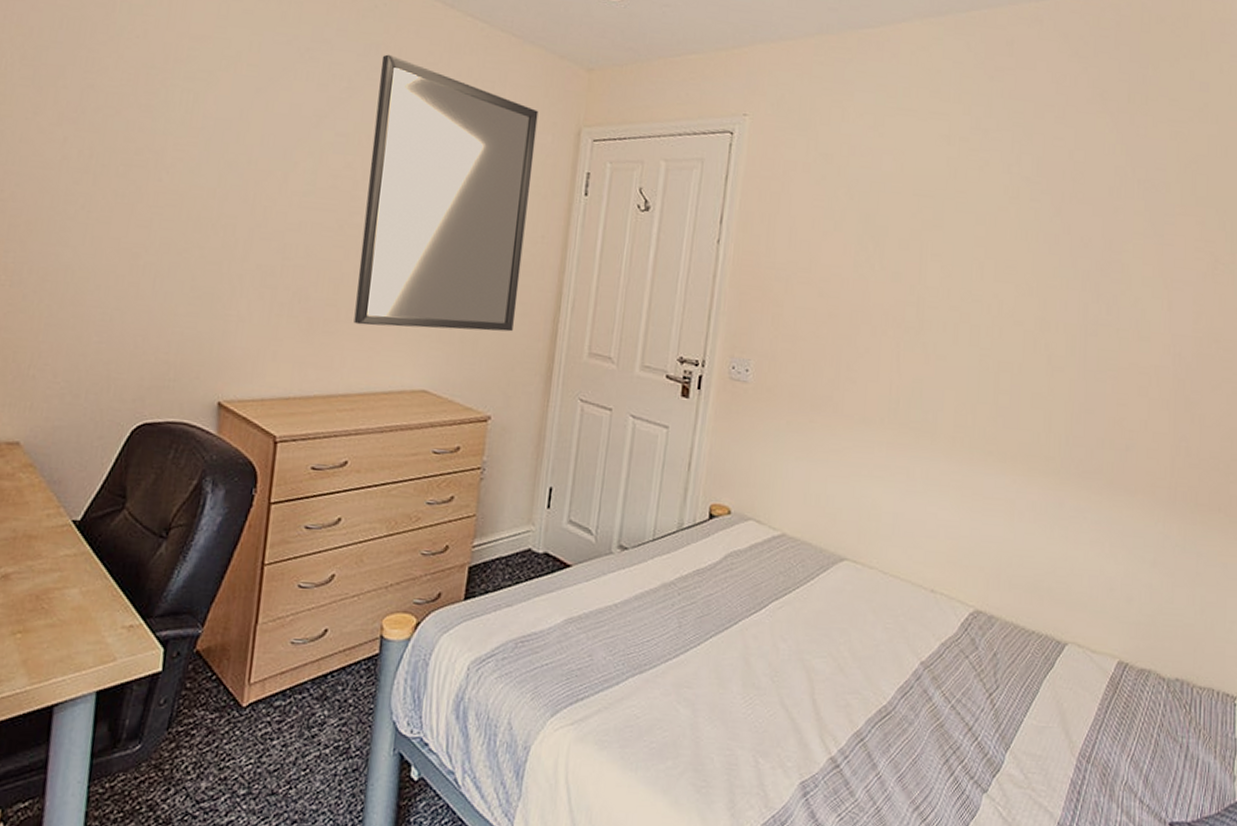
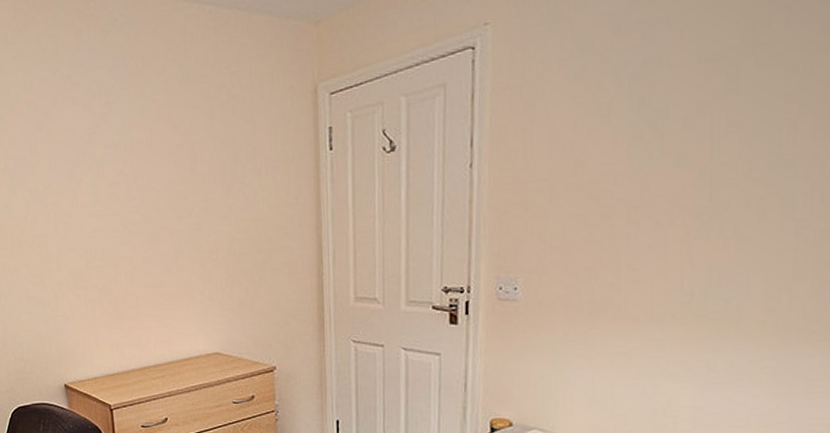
home mirror: present [354,54,539,332] -> none [129,61,283,307]

